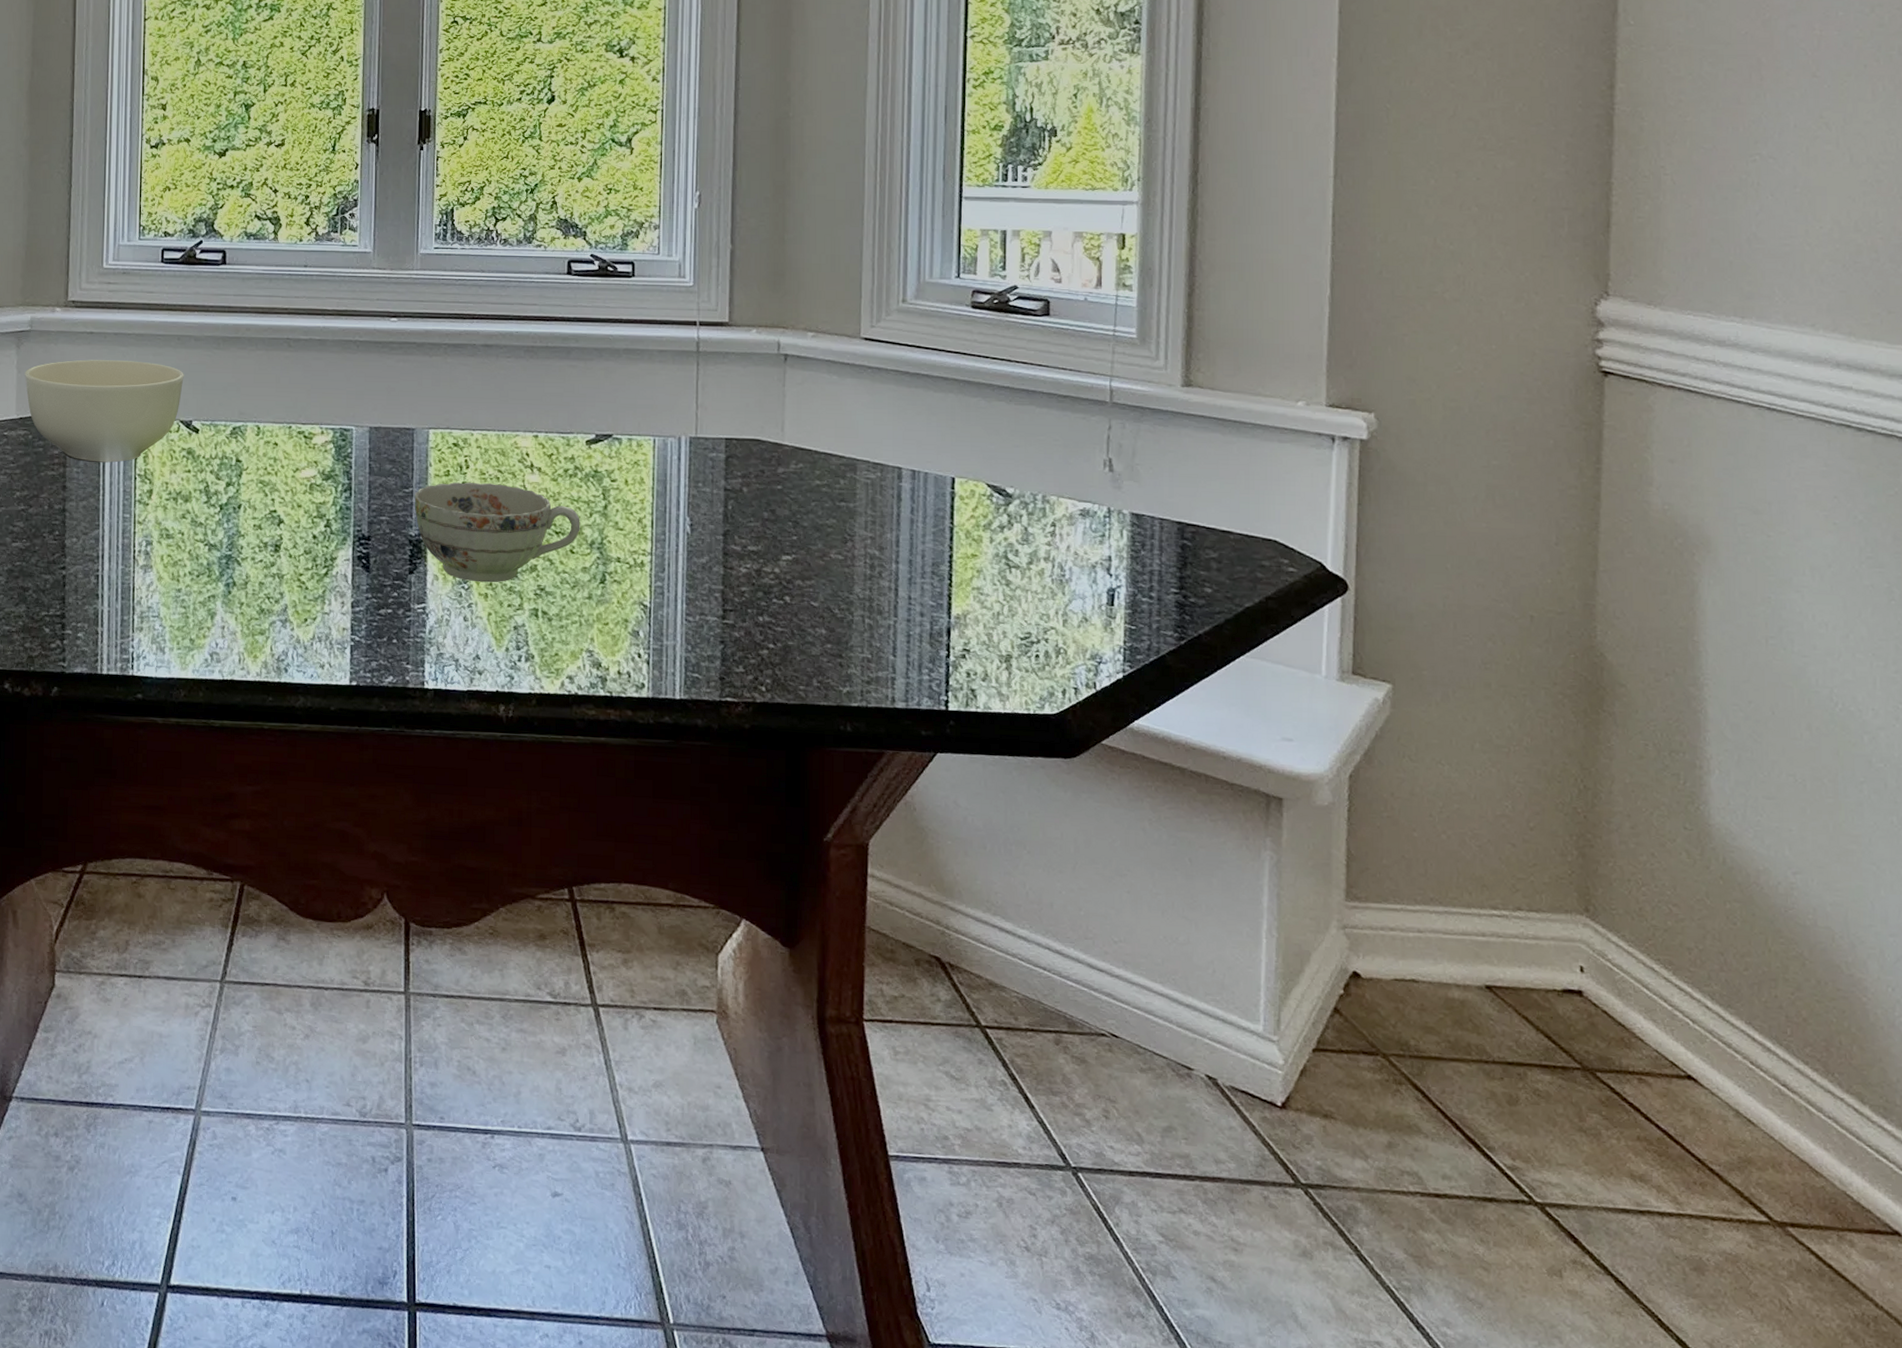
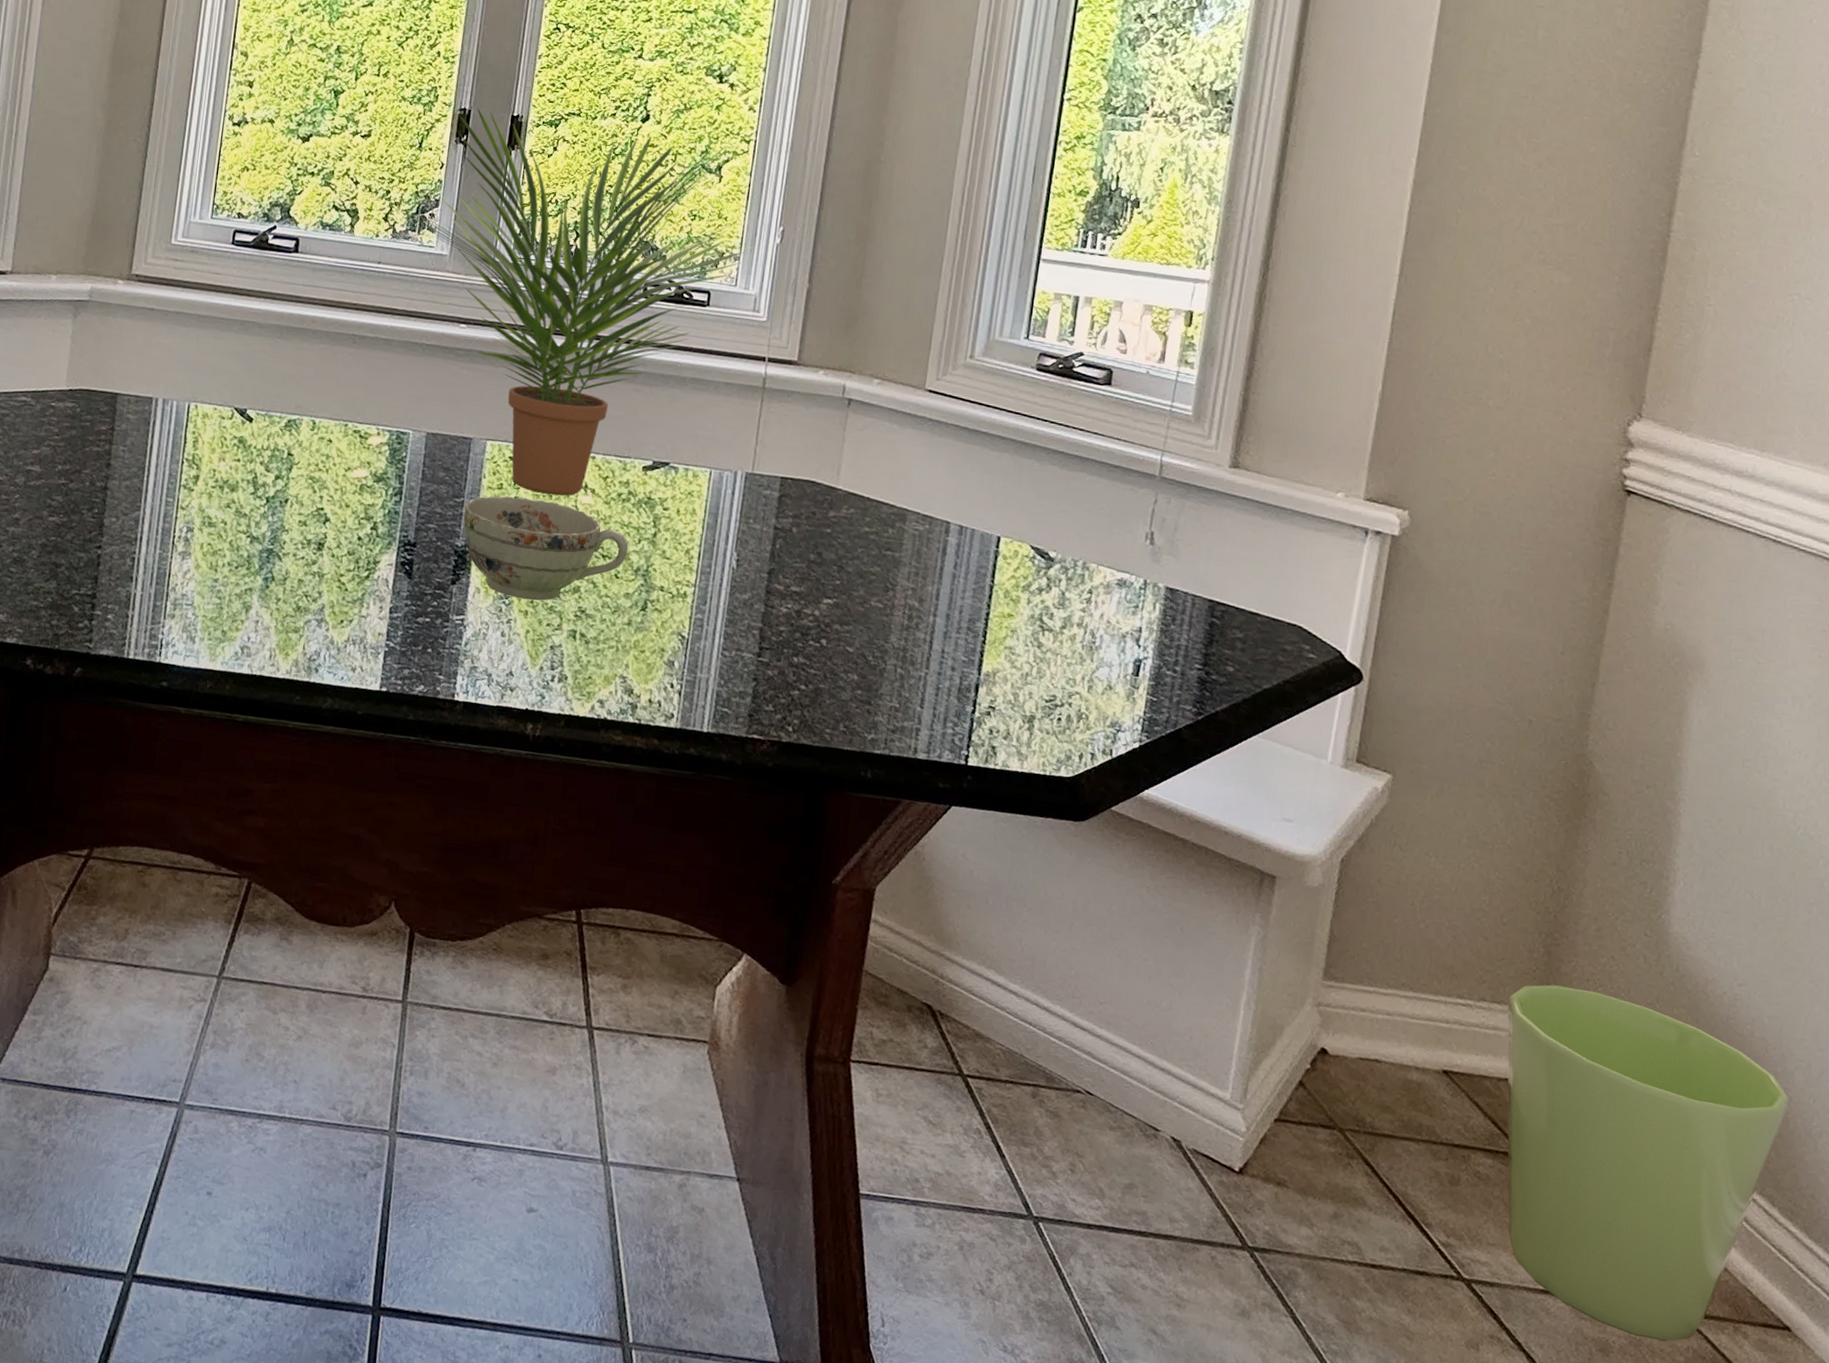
bowl: present [25,359,184,463] -> none [78,335,244,445]
potted plant: none [327,107,663,477] -> present [406,108,743,496]
trash can: none [1546,888,1866,1255] -> present [1507,984,1790,1342]

